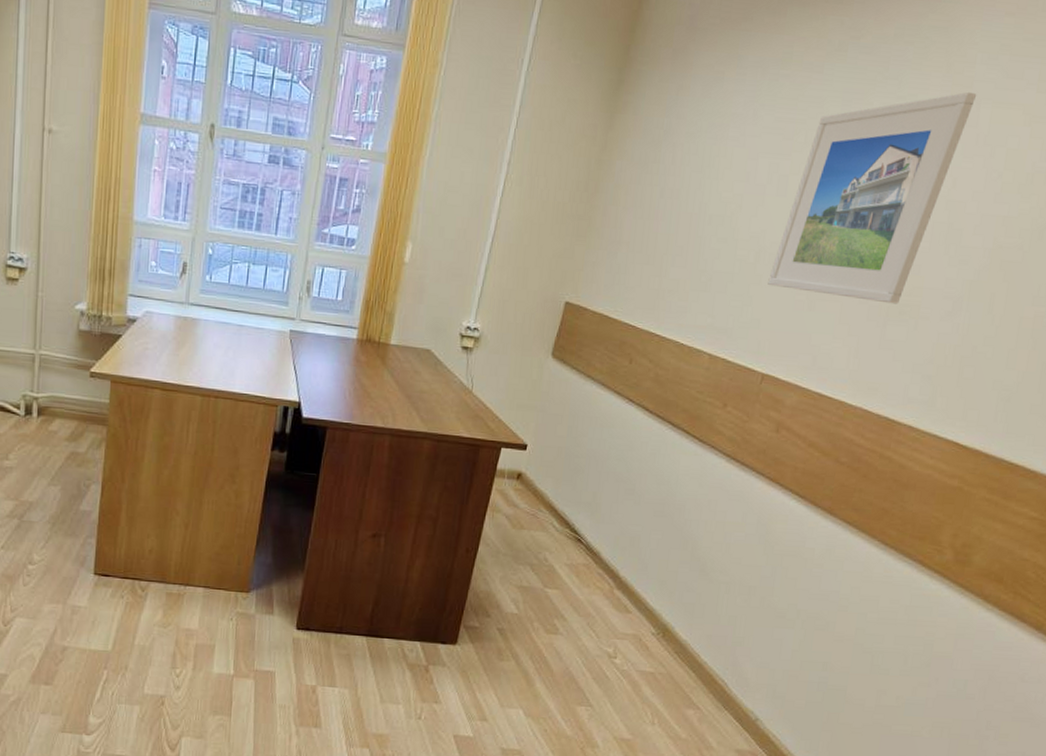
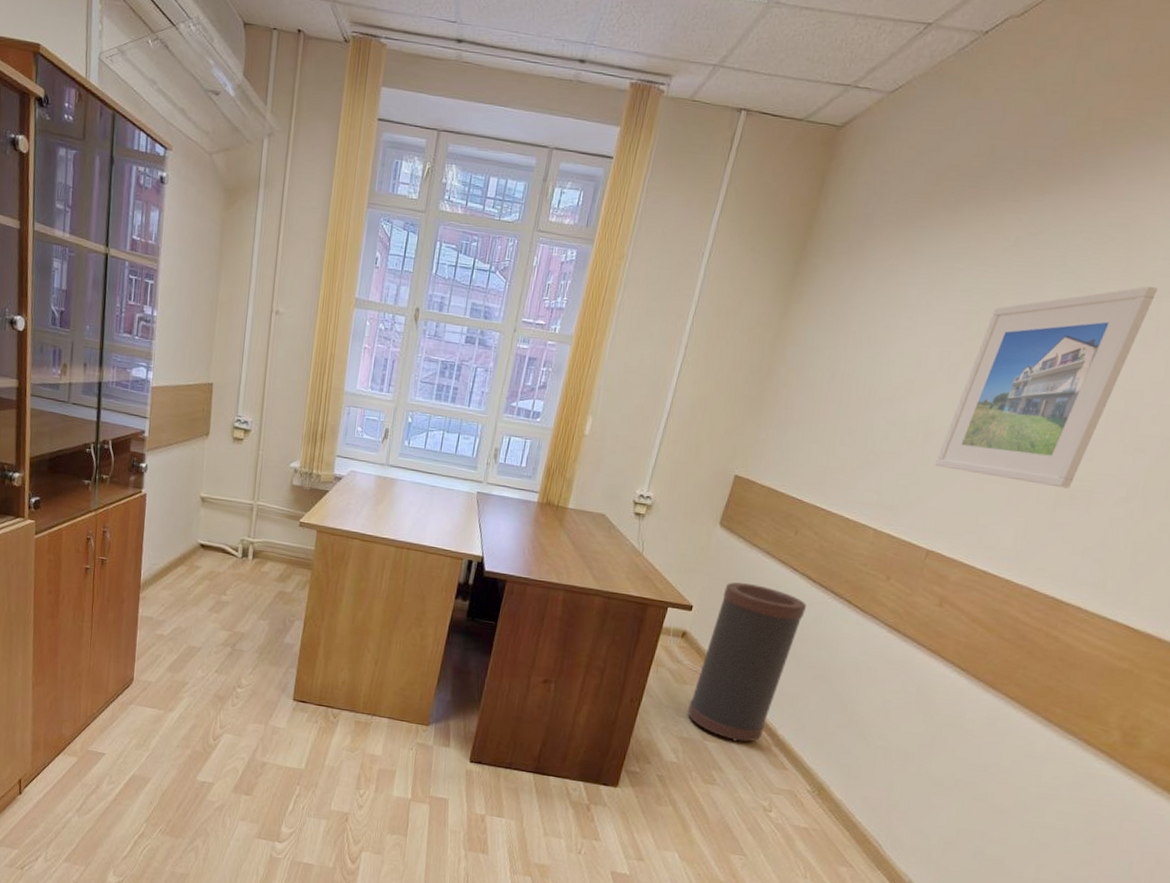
trash can: none [526,417,645,587] -> present [687,582,807,742]

